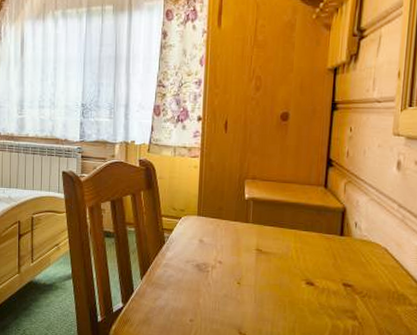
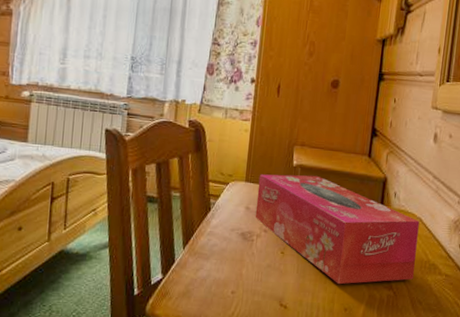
tissue box: none [209,207,385,314] -> present [255,174,420,285]

